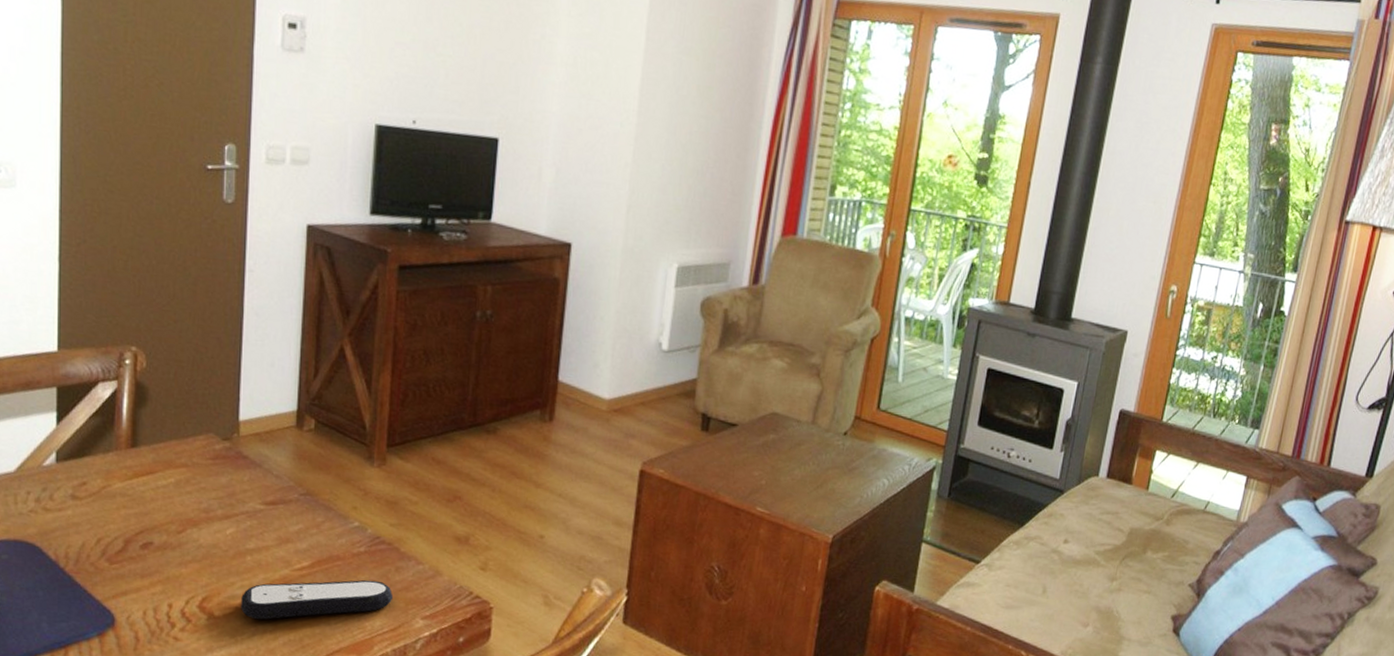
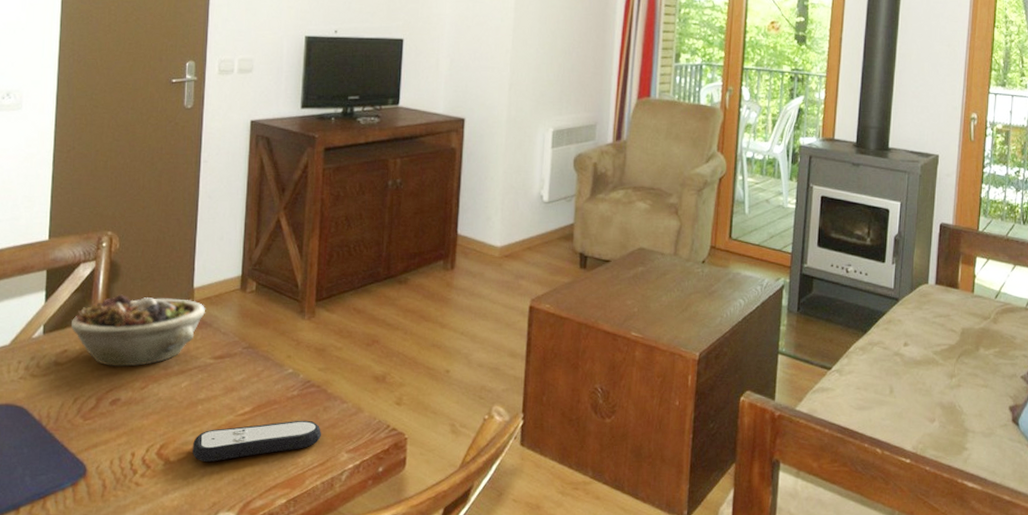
succulent planter: none [89,422,253,507] -> present [70,294,205,367]

